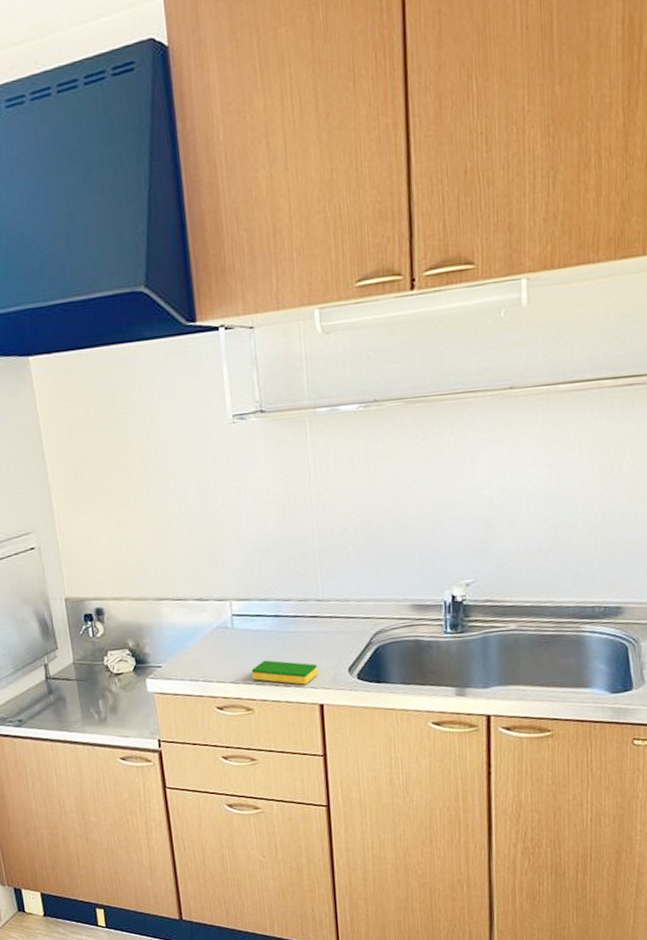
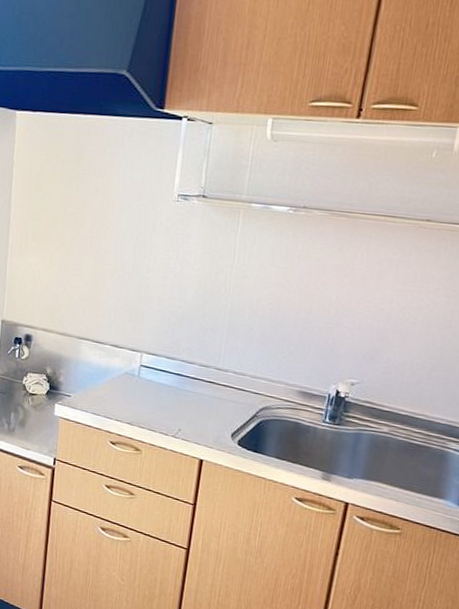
dish sponge: present [251,660,318,685] -> none [146,410,205,440]

